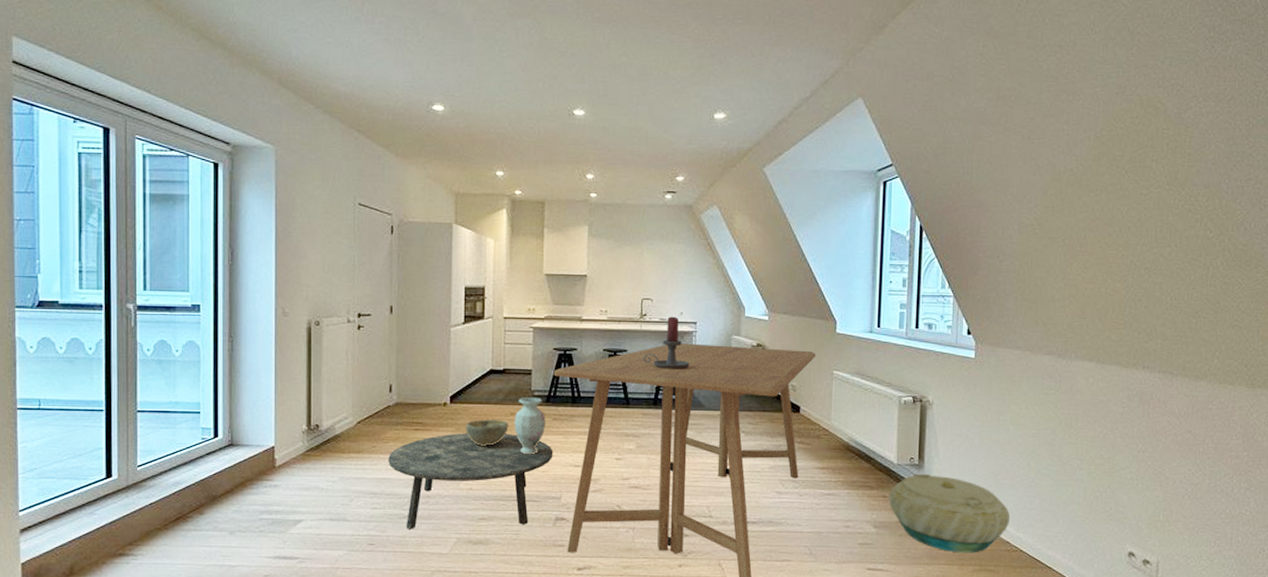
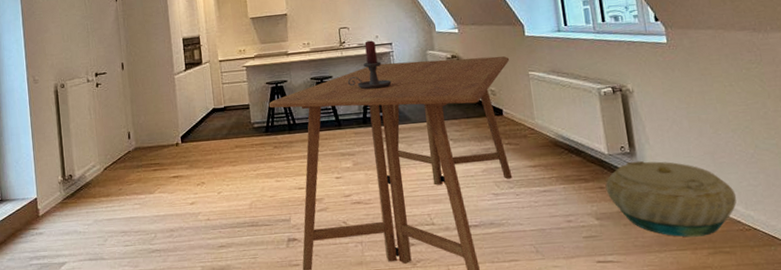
coffee table: present [388,433,553,530] -> none [133,165,278,262]
decorative bowl: present [465,419,509,446] -> none [196,153,235,179]
vase: present [514,397,546,455] -> none [239,129,268,183]

